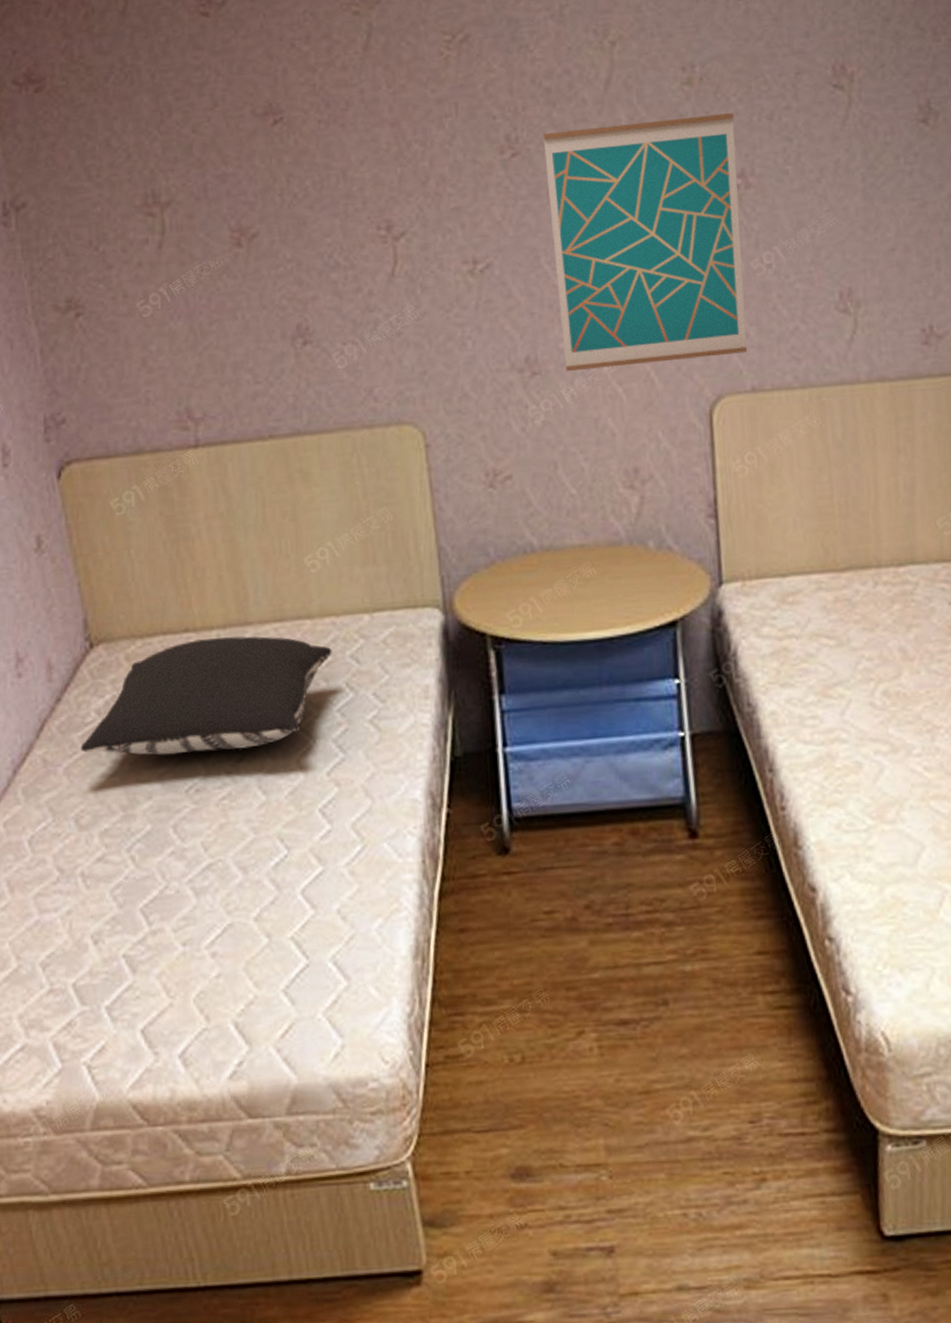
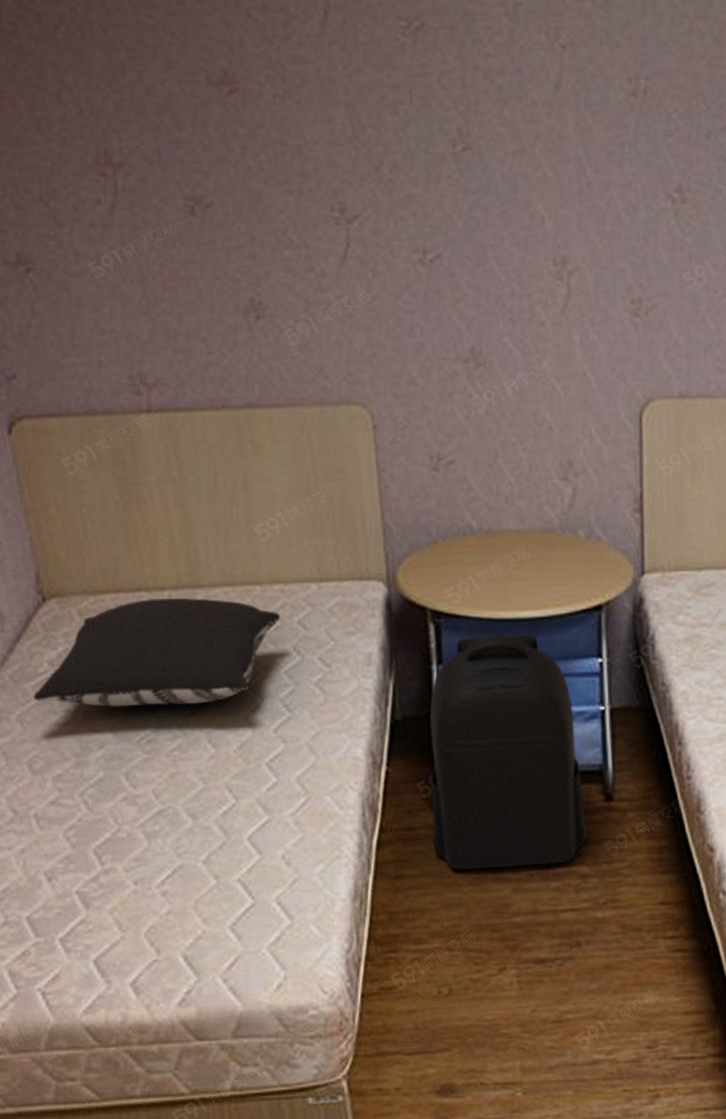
backpack: none [492,657,670,921] -> present [429,635,587,870]
wall art: present [543,113,748,372] -> none [494,128,677,366]

